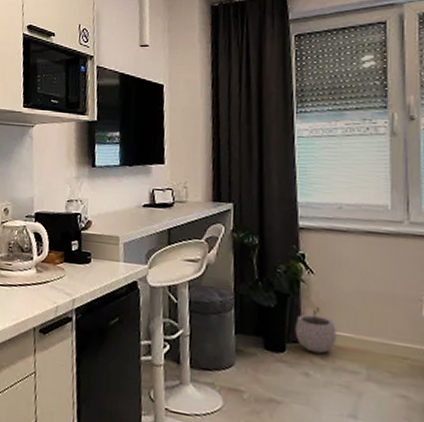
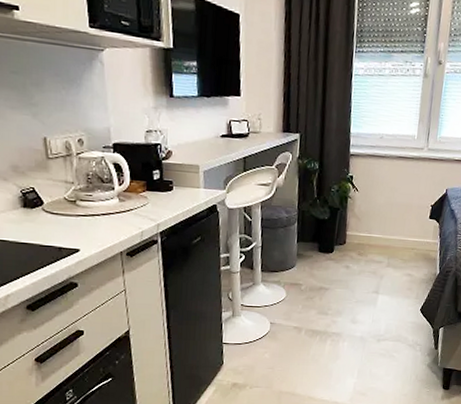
plant pot: present [295,306,336,354] -> none [341,216,371,251]

